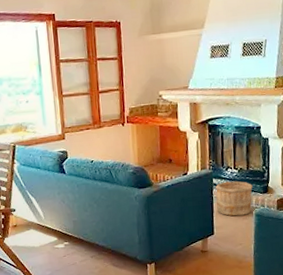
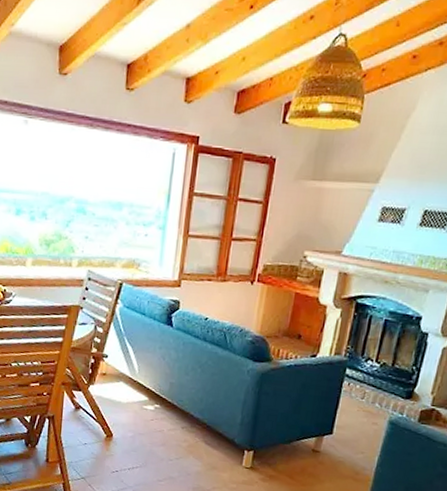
wooden bucket: present [216,181,253,217] -> none [343,374,394,420]

